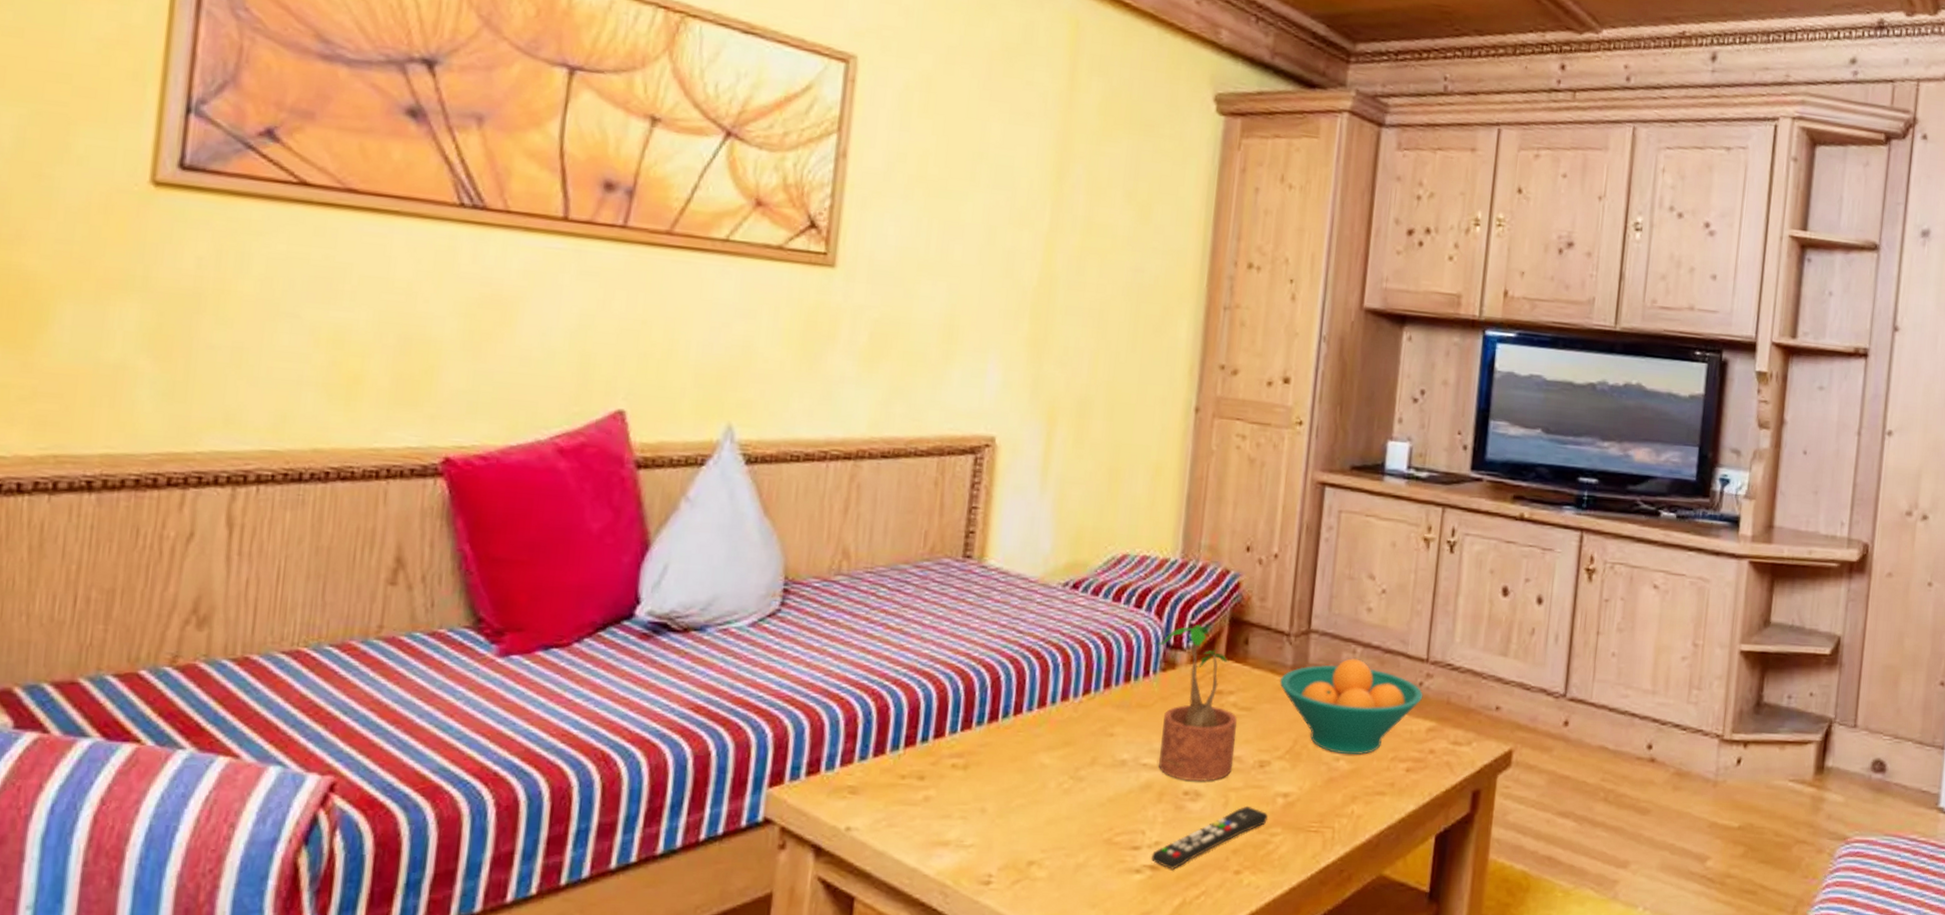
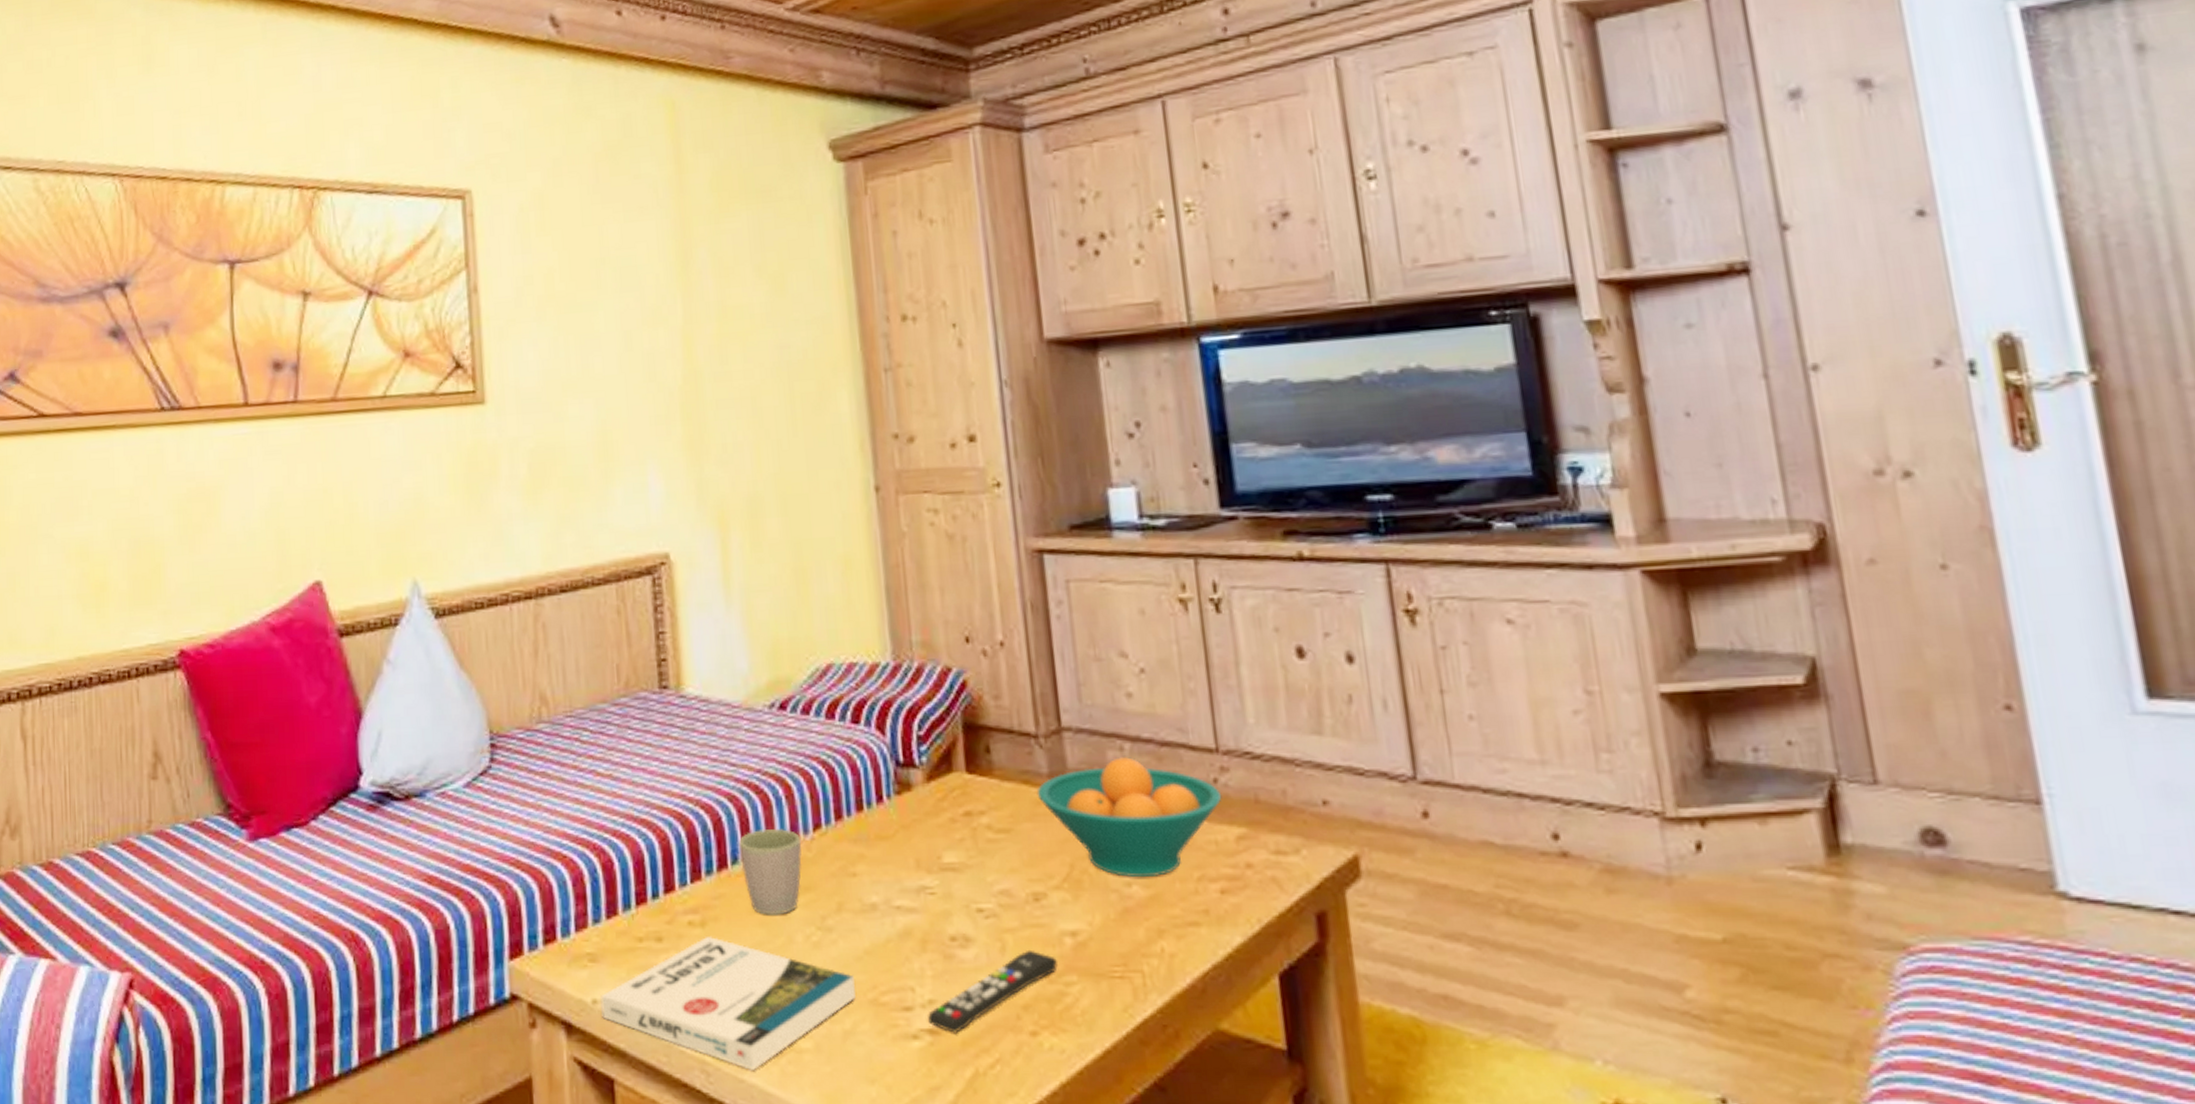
book: none [853,777,1095,895] -> present [600,935,856,1071]
mug: none [1011,689,1071,764] -> present [738,828,802,915]
potted plant: present [1153,624,1238,781] -> none [880,734,1003,923]

